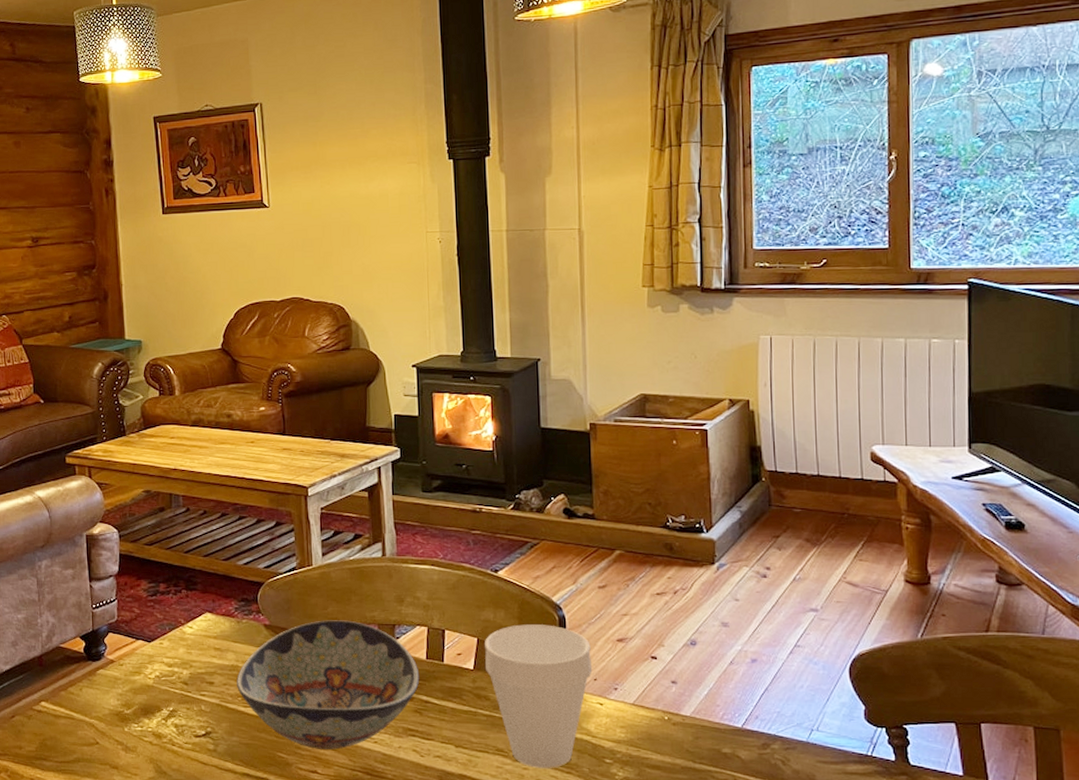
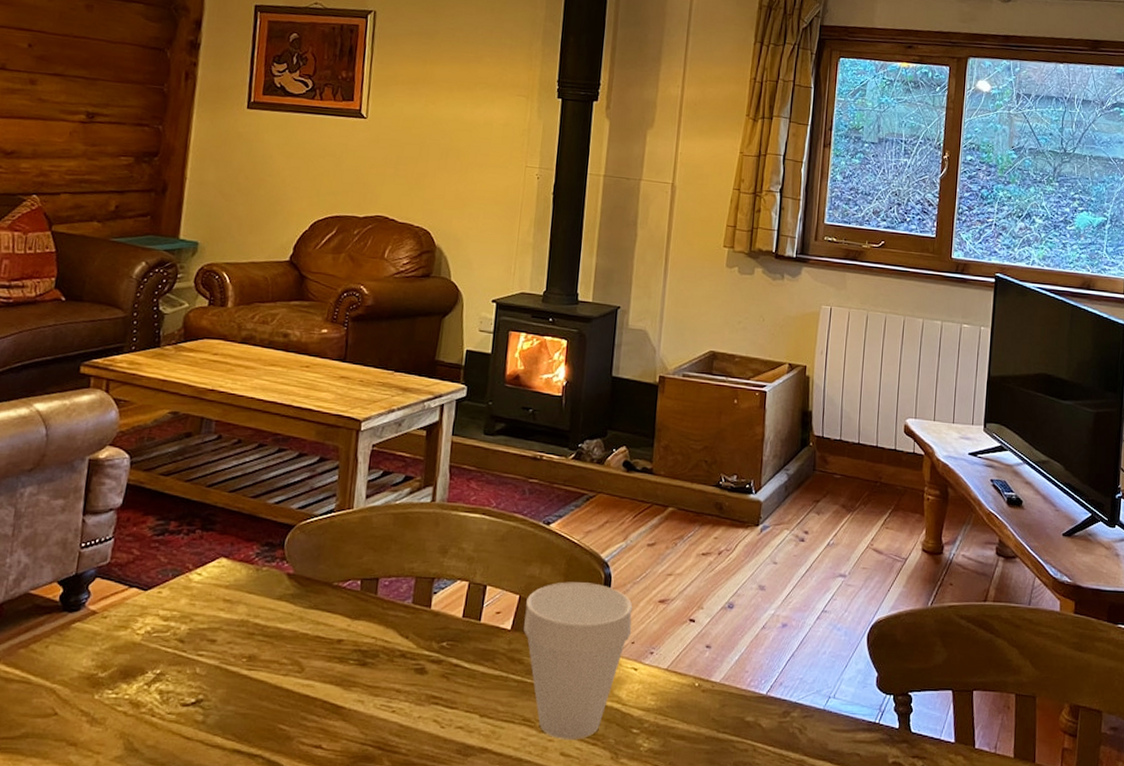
decorative bowl: present [236,620,420,750] -> none [243,570,453,720]

